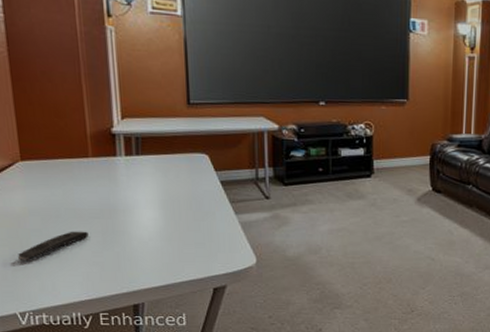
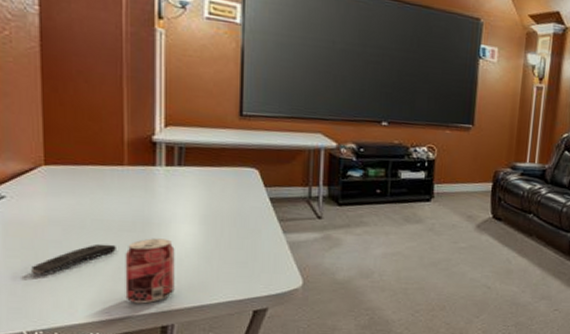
beverage can: none [96,224,142,285] -> present [125,238,175,304]

